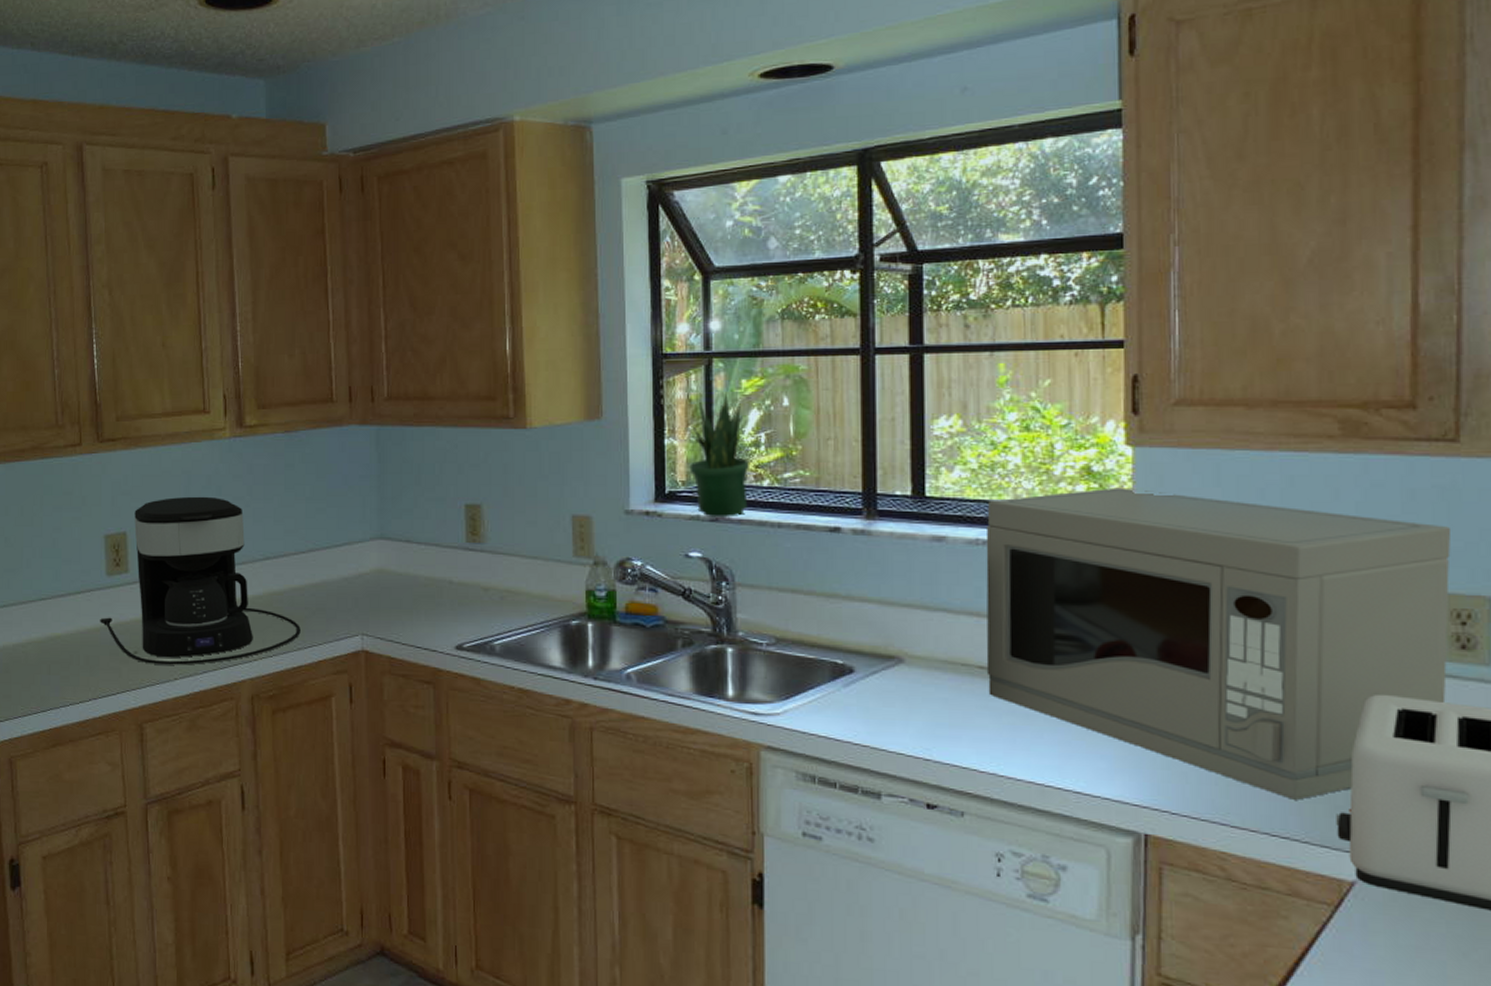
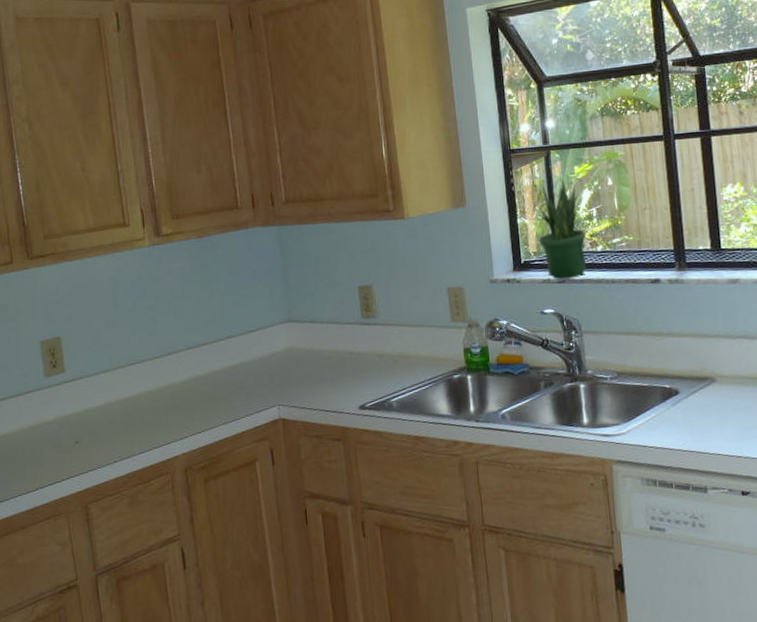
coffee maker: present [100,496,301,665] -> none [41,299,225,451]

